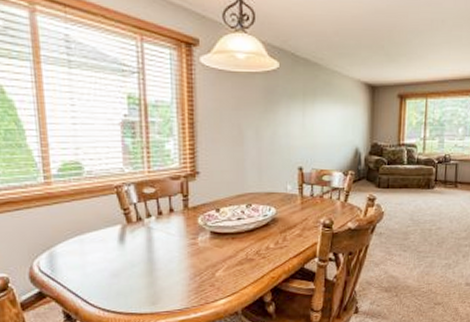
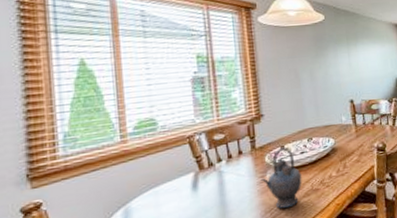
teapot: none [191,210,236,273] -> present [260,147,302,209]

